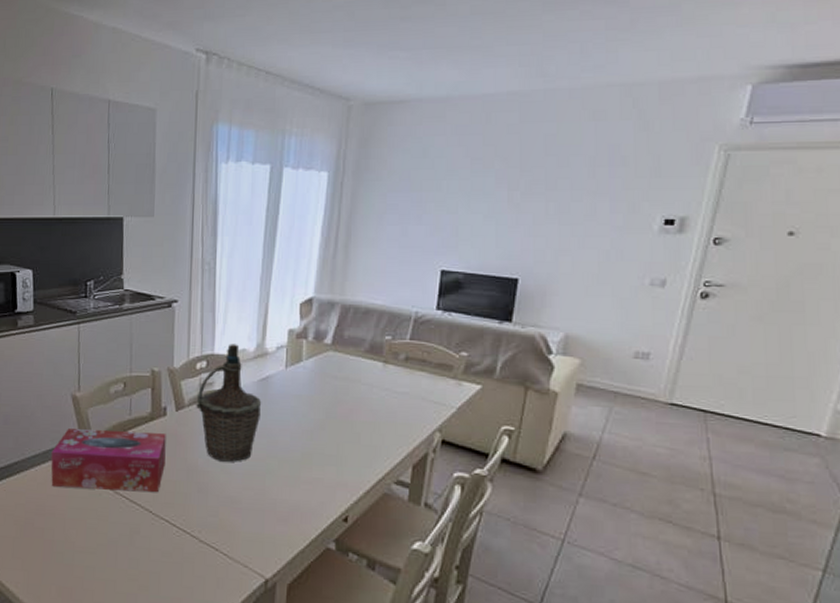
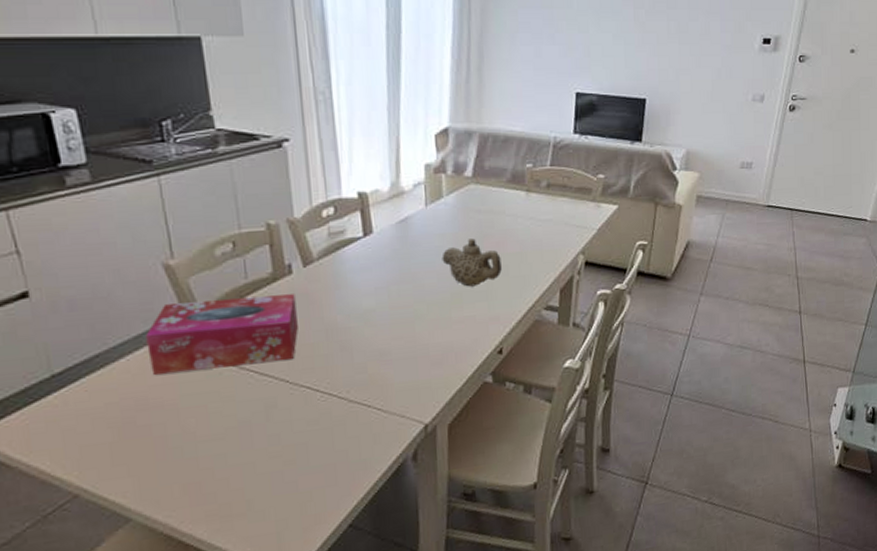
bottle: present [196,344,262,462] -> none [327,185,403,315]
teapot: none [296,403,353,450] -> present [442,238,502,287]

